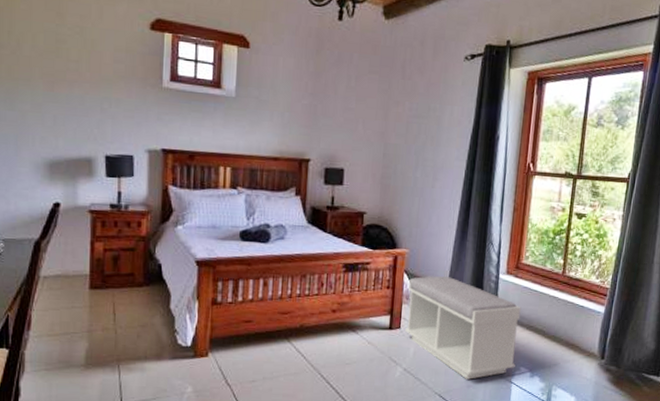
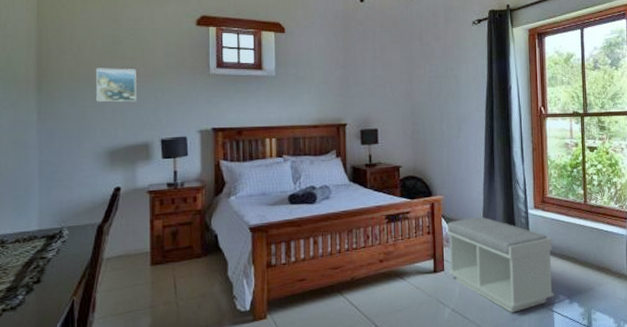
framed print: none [36,68,81,111] -> present [96,68,136,102]

